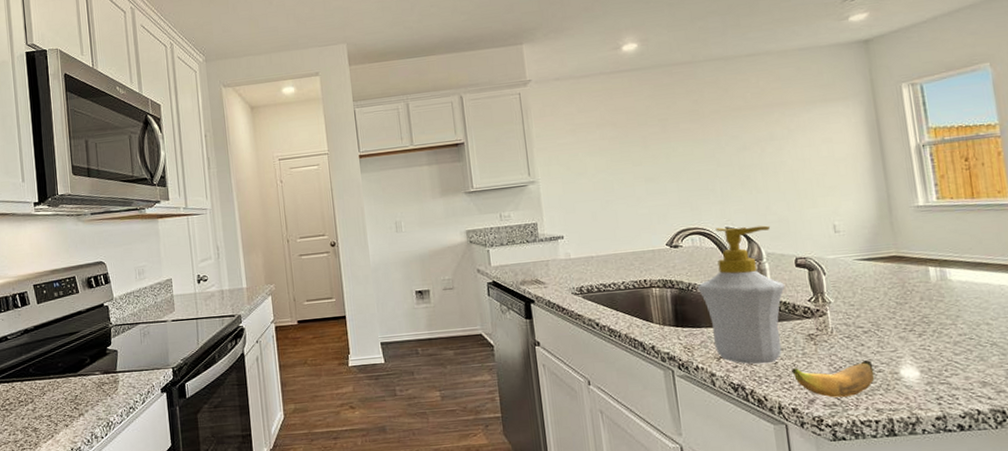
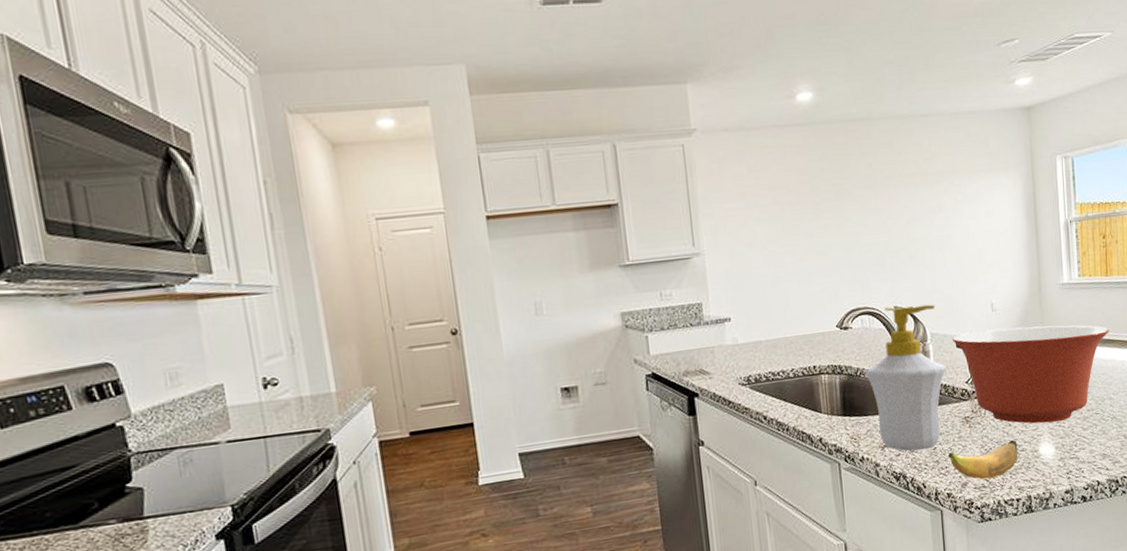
mixing bowl: none [790,247,981,346] -> present [952,325,1110,424]

